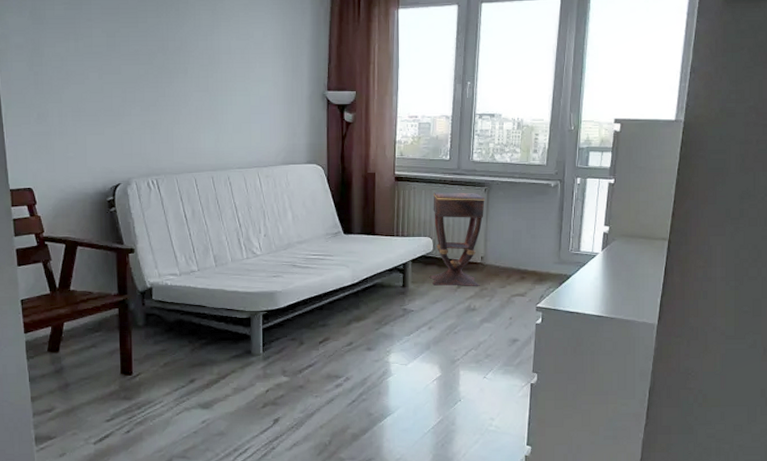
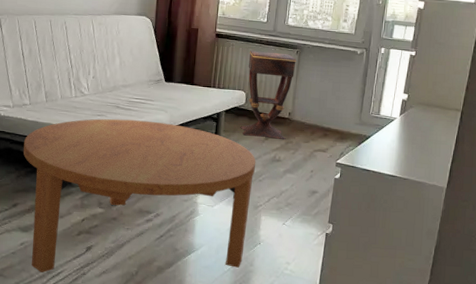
coffee table: none [195,278,450,450] -> present [23,118,256,272]

